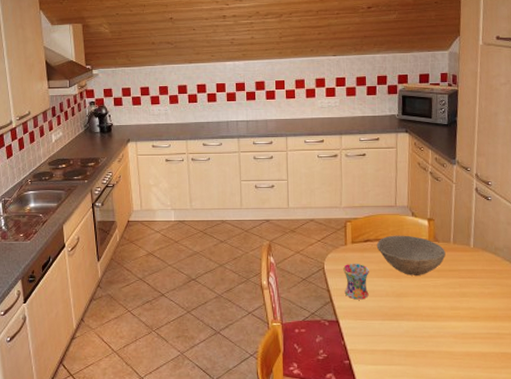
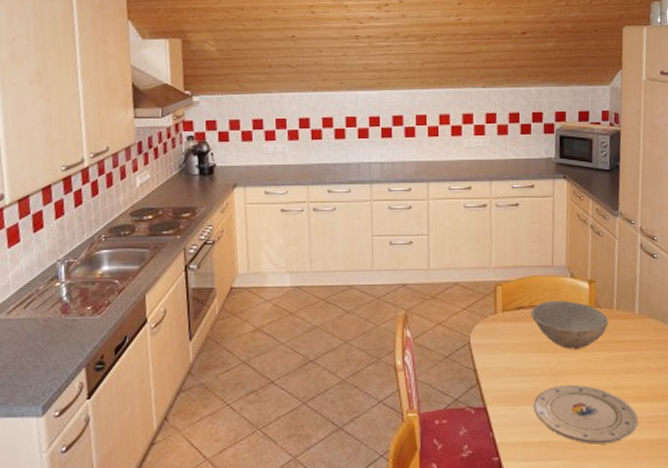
mug: present [343,263,369,300] -> none [492,335,522,381]
plate: none [379,304,473,354] -> present [534,384,639,445]

